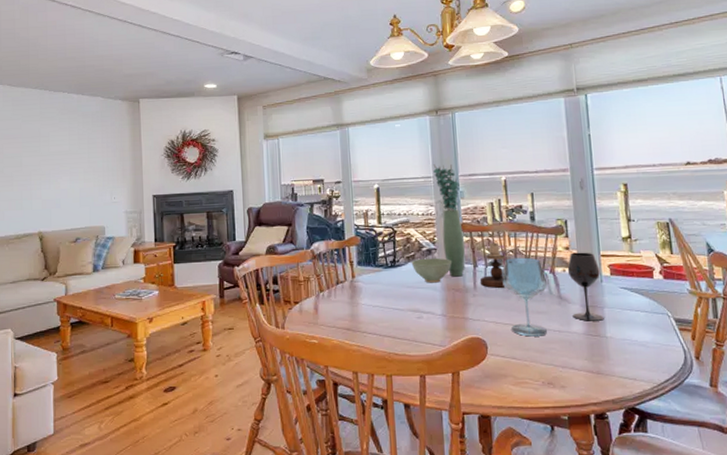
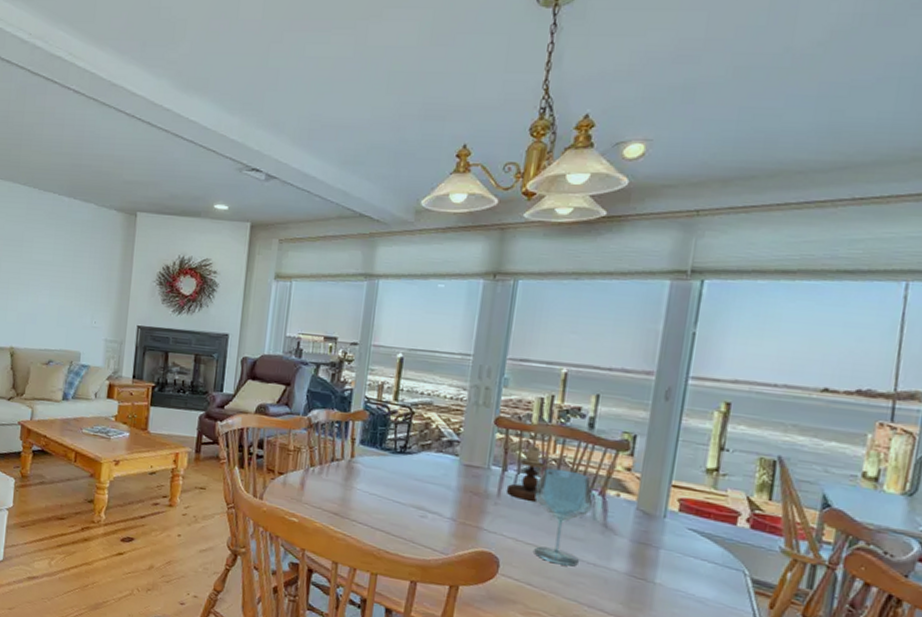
bowl: present [411,258,452,283] -> none [425,449,476,481]
vase: present [433,164,465,277] -> none [468,340,505,479]
wineglass: present [567,252,604,321] -> none [616,475,666,563]

